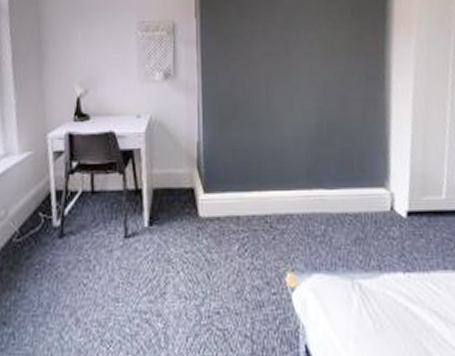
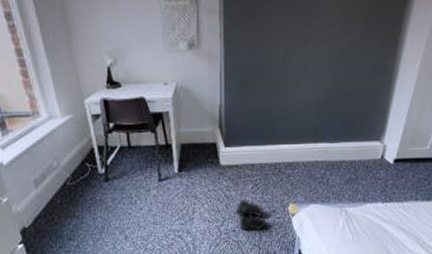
boots: none [217,266,259,314] -> present [234,200,266,231]

